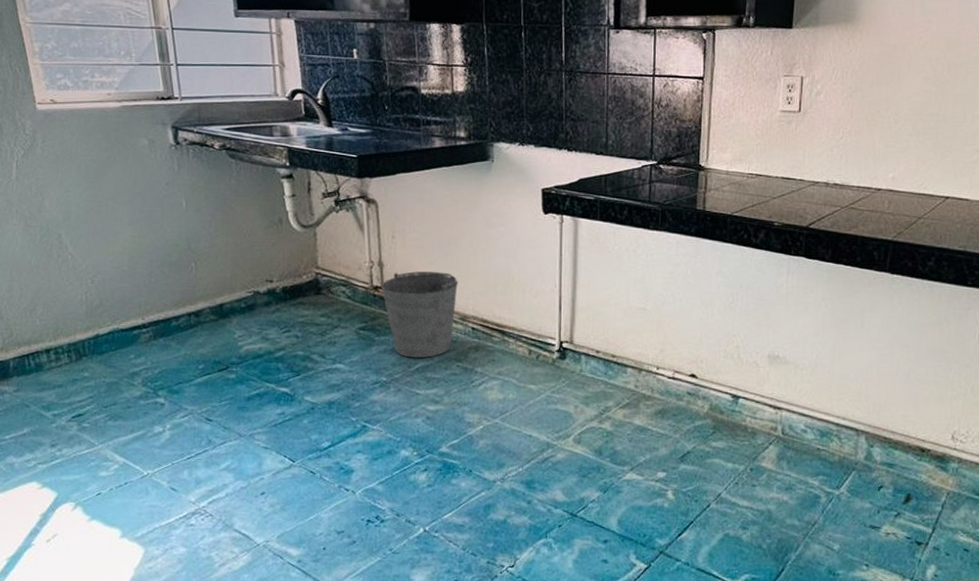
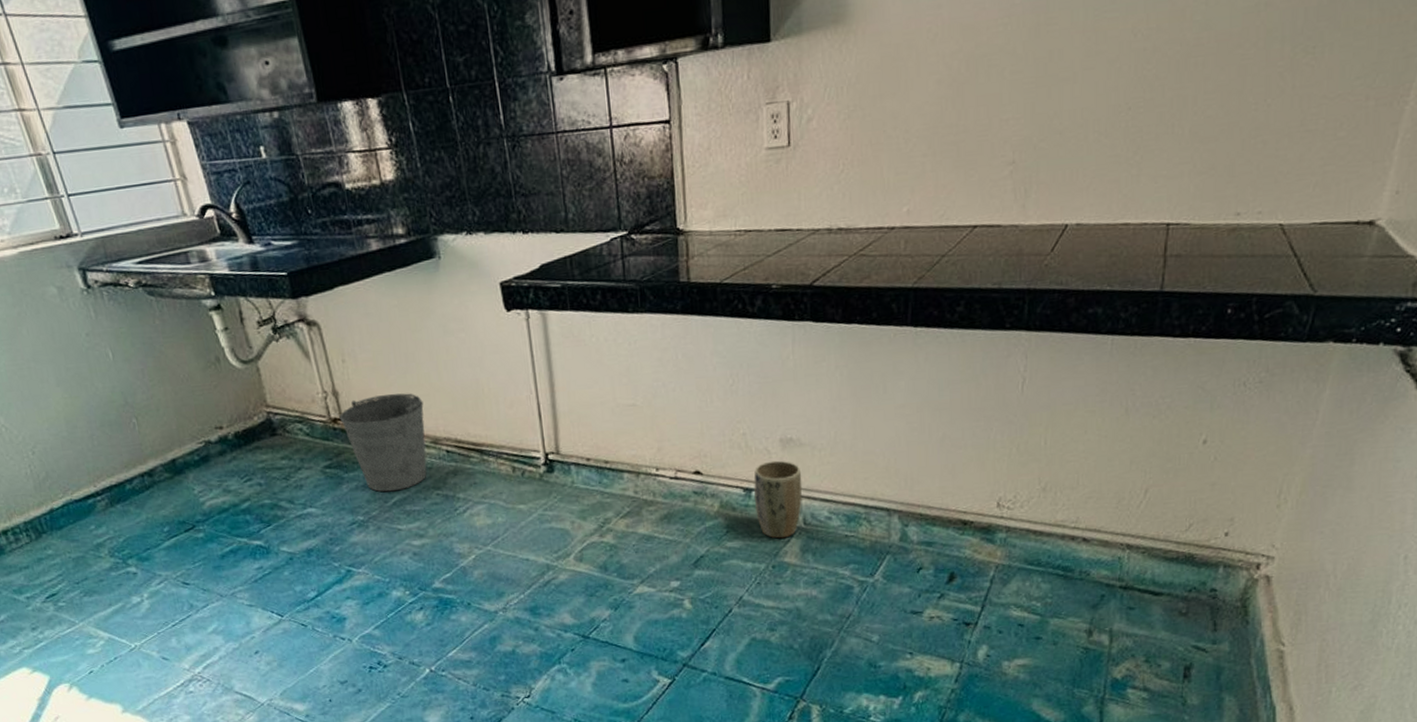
plant pot: none [741,373,784,445] -> present [754,460,803,539]

